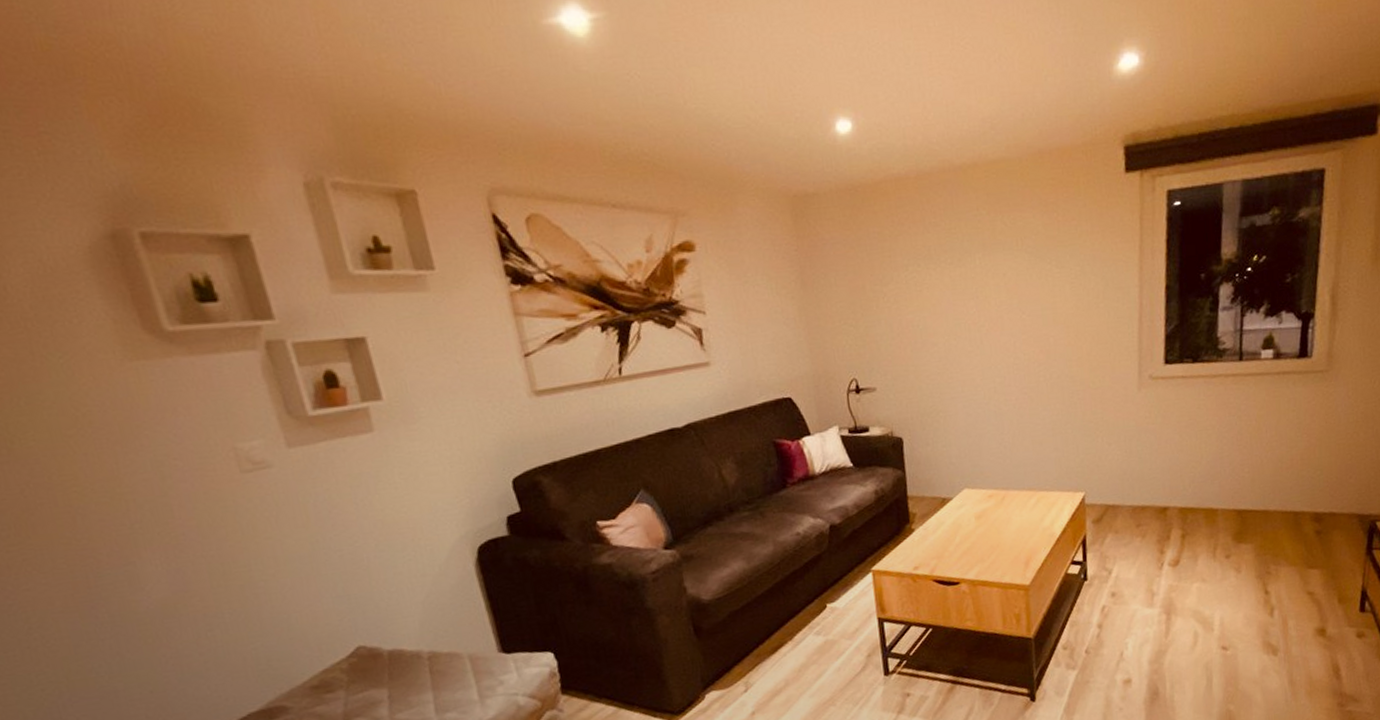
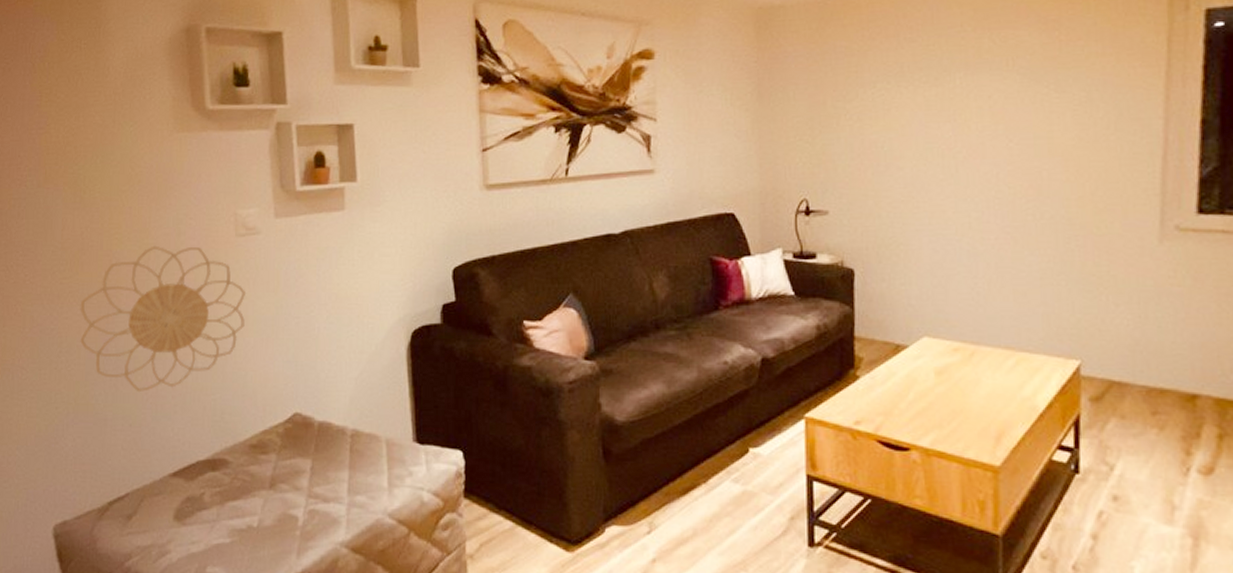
decorative wall piece: none [42,490,275,655] -> present [80,245,245,391]

